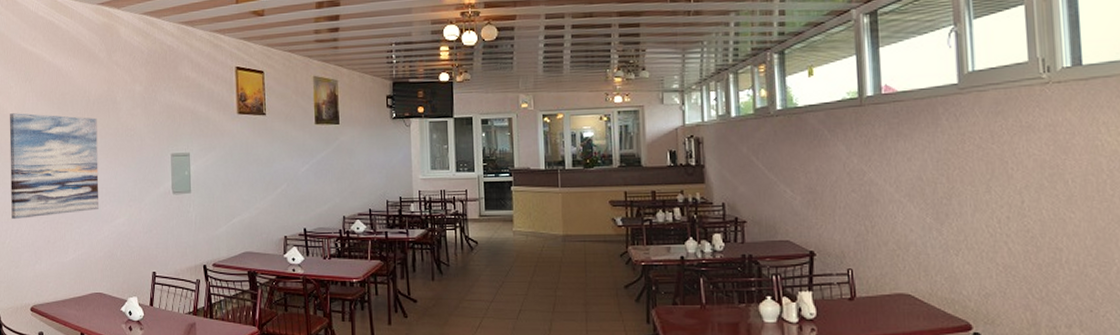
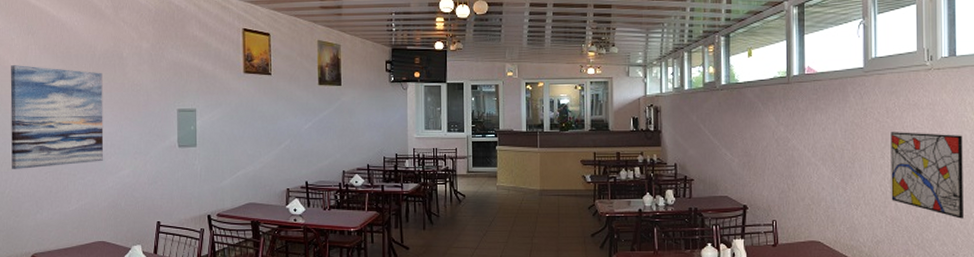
wall art: none [998,160,1103,266] -> present [890,132,963,219]

